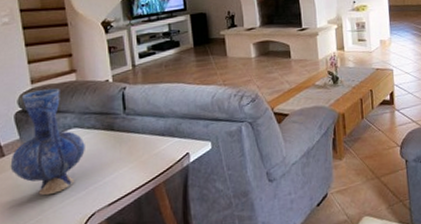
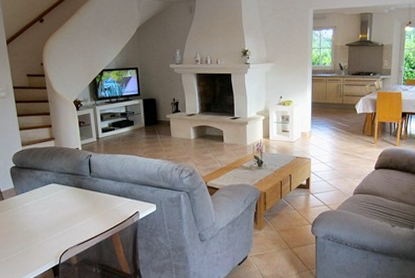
vase: present [10,88,85,196] -> none [8,151,61,232]

